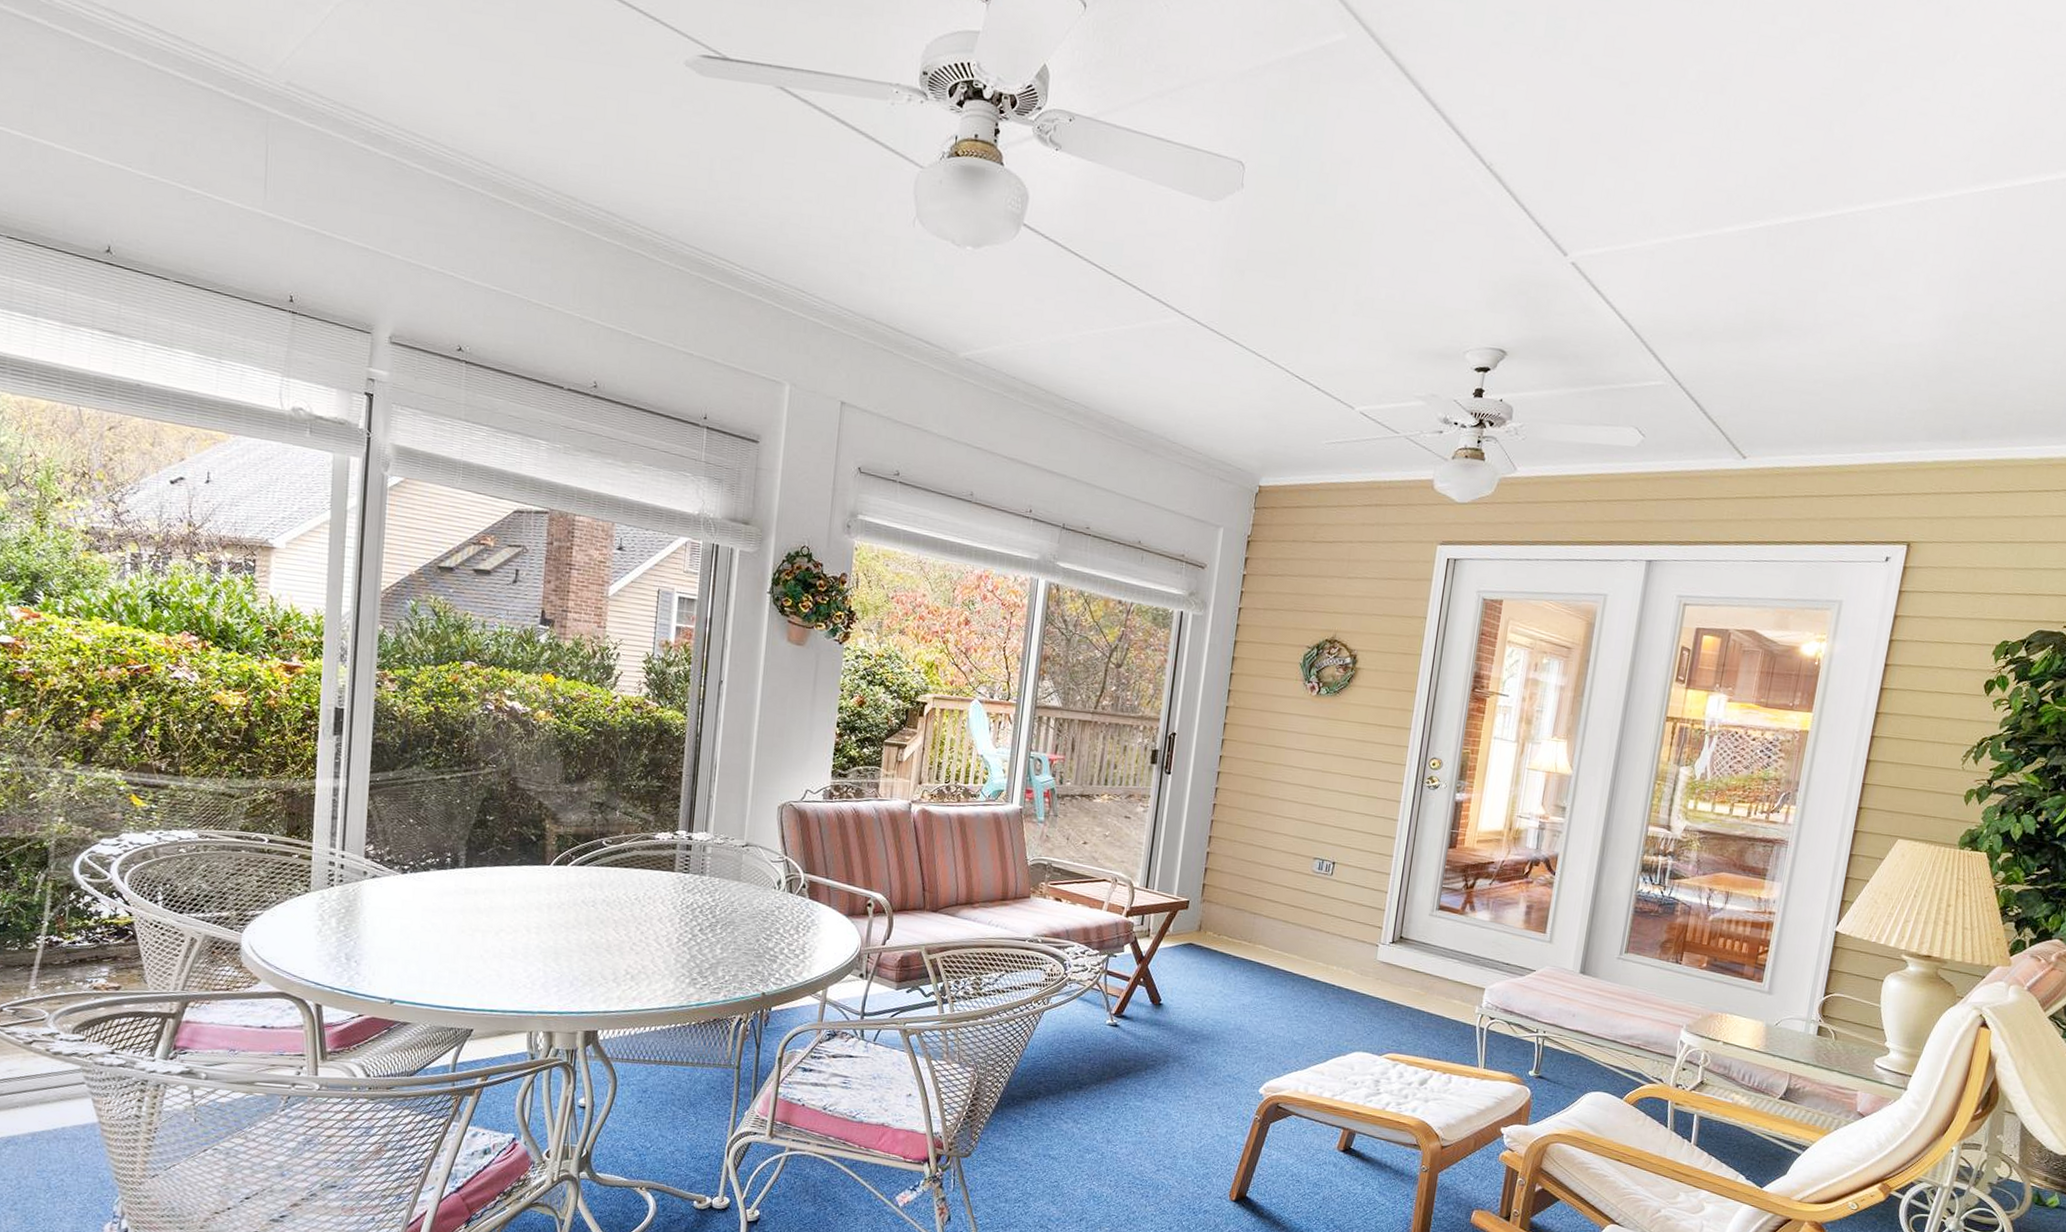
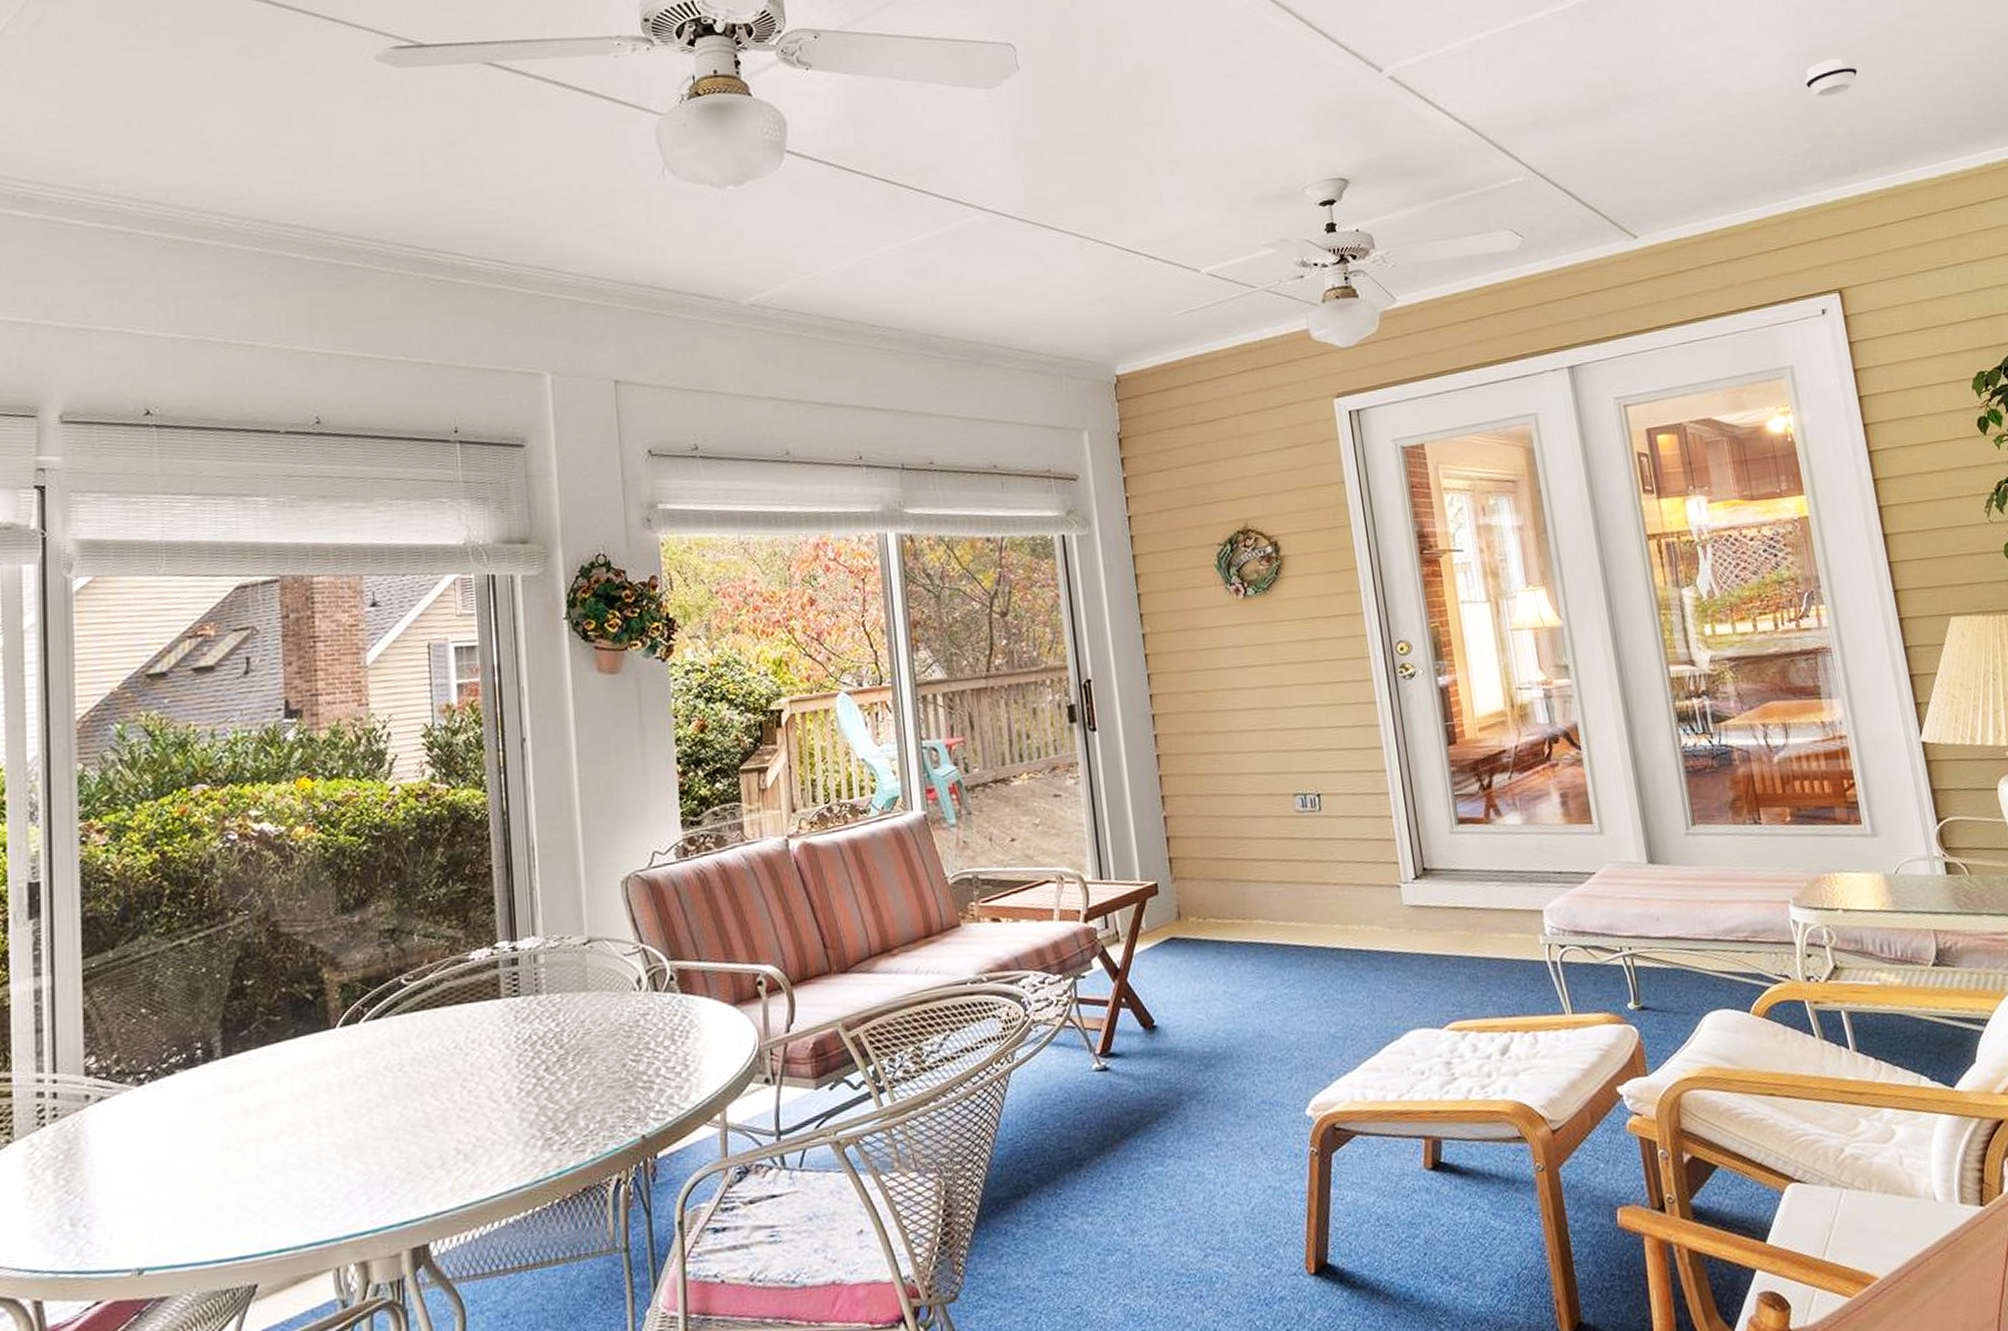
smoke detector: none [1948,327,2002,364] -> present [1805,56,1858,98]

